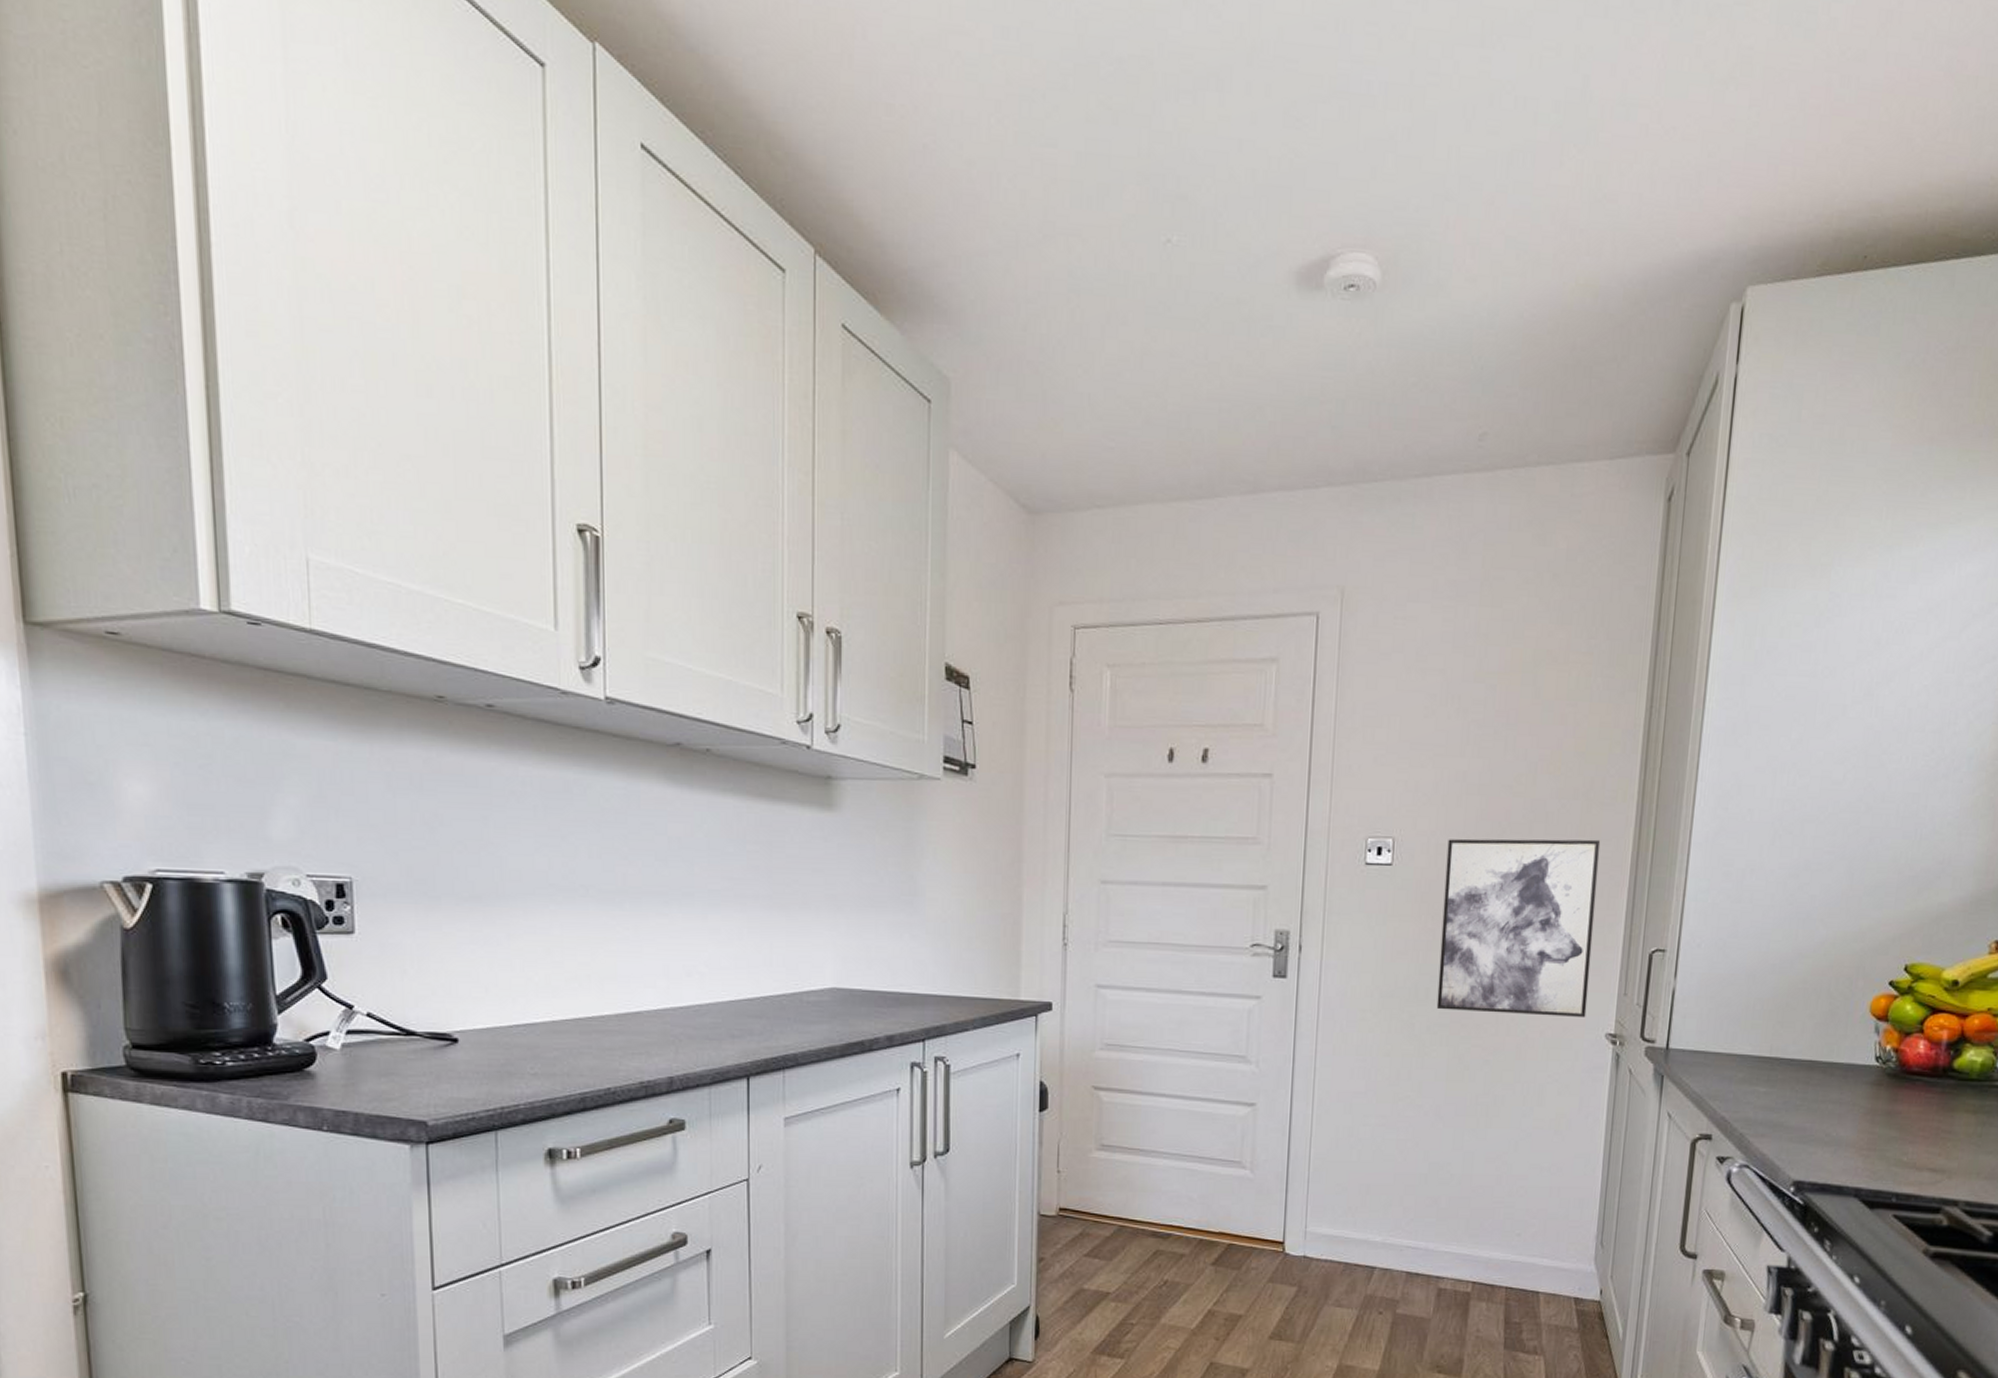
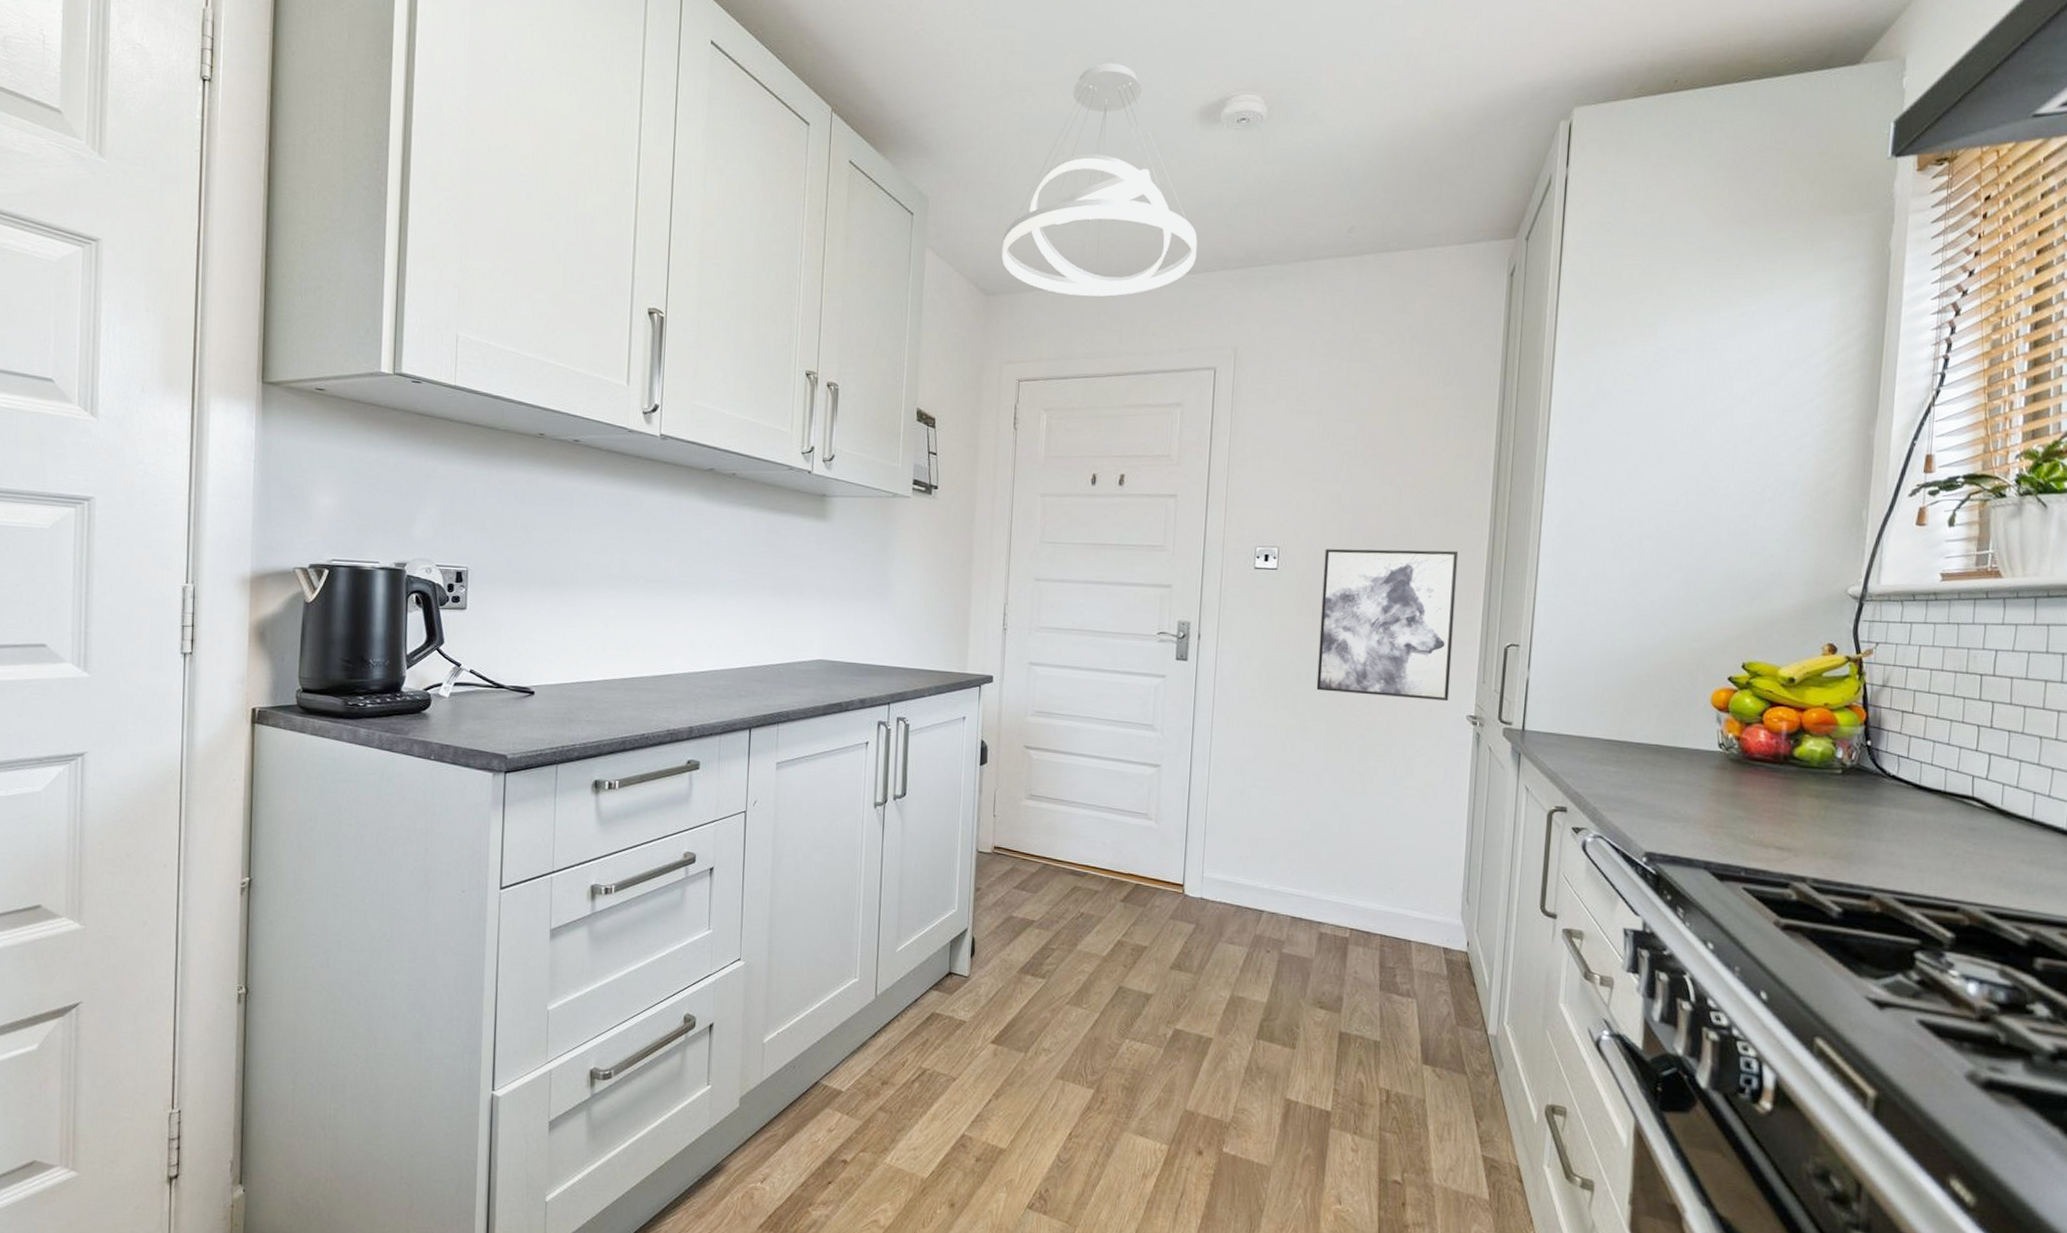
pendant light: none [1048,200,1296,519] -> present [1001,62,1198,297]

